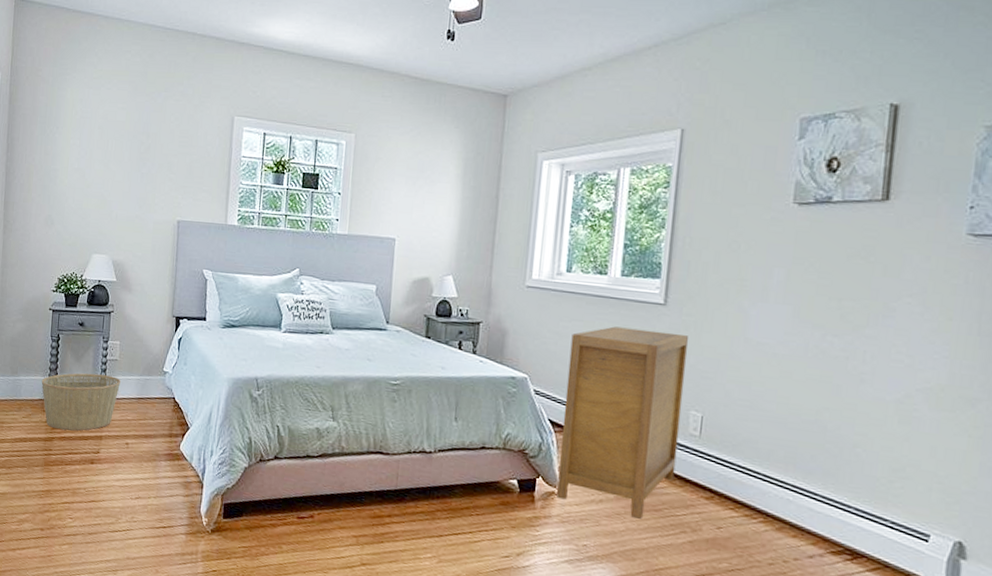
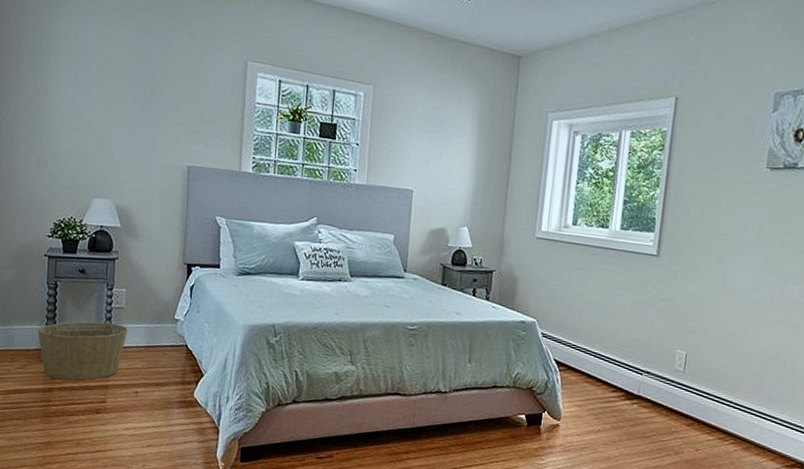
dresser: present [557,326,689,519] -> none [560,275,678,445]

